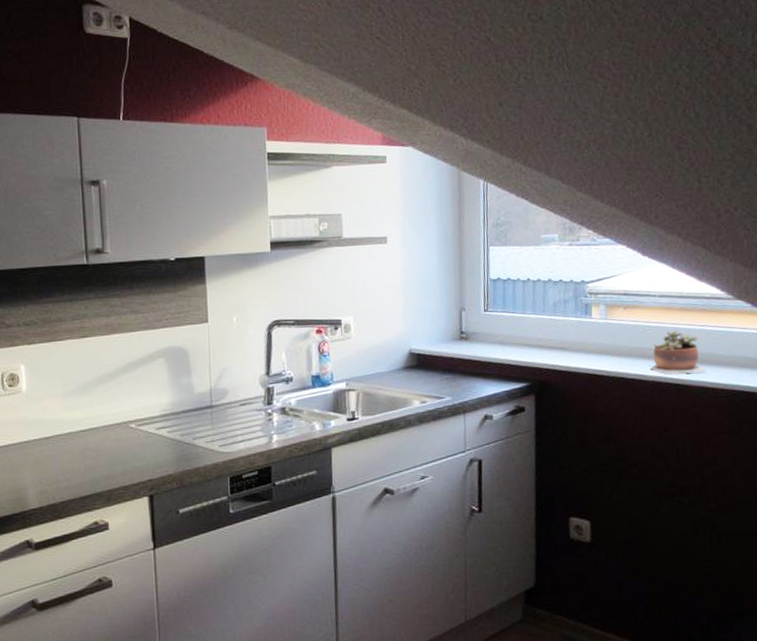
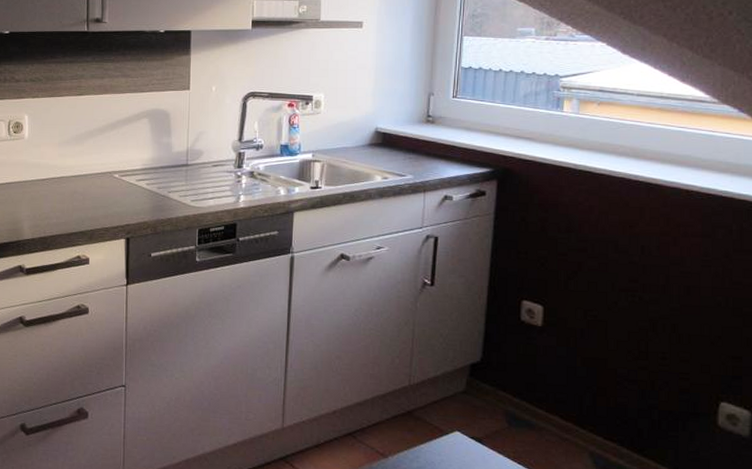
succulent plant: present [649,329,707,376] -> none [619,129,682,175]

